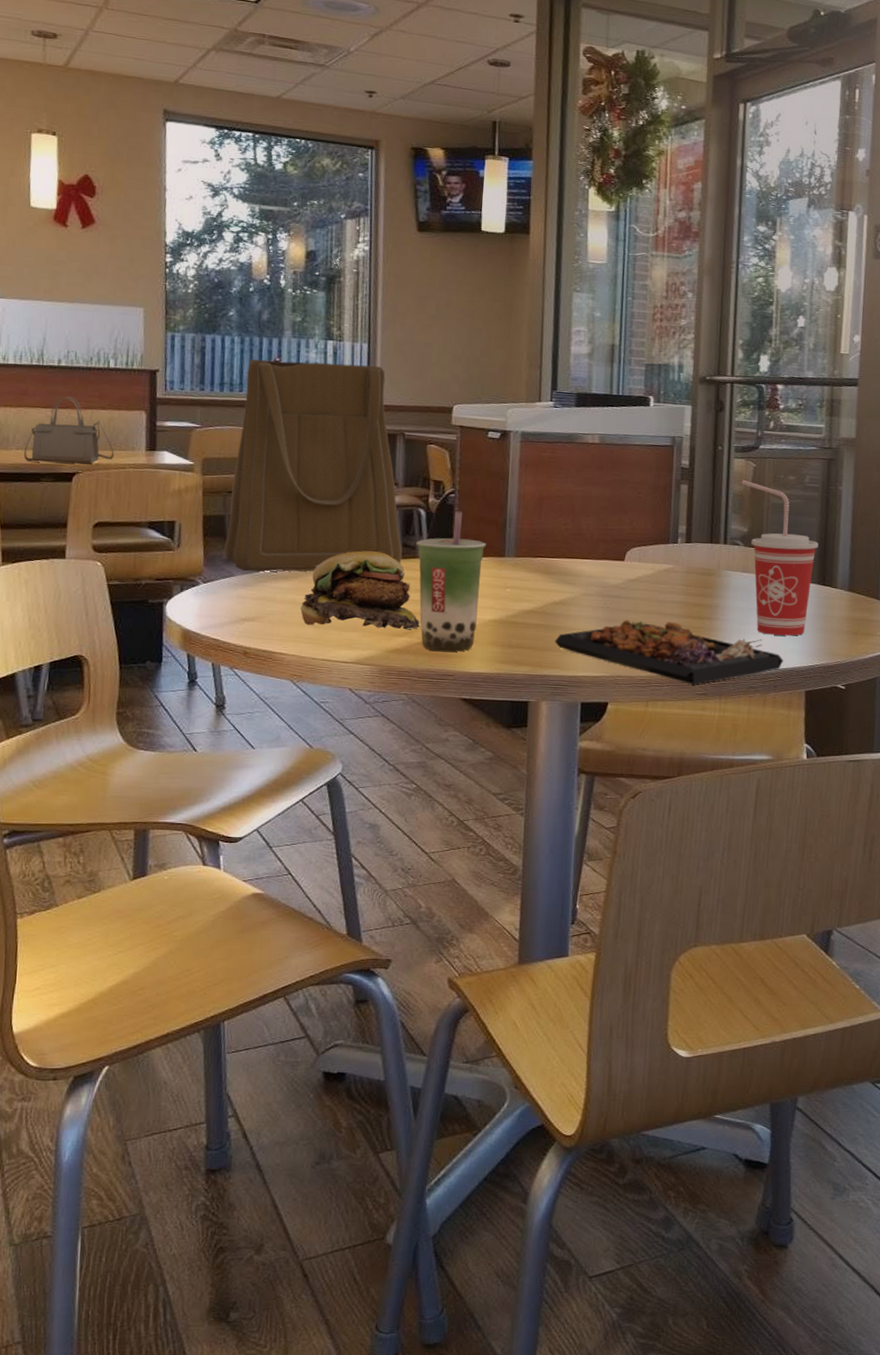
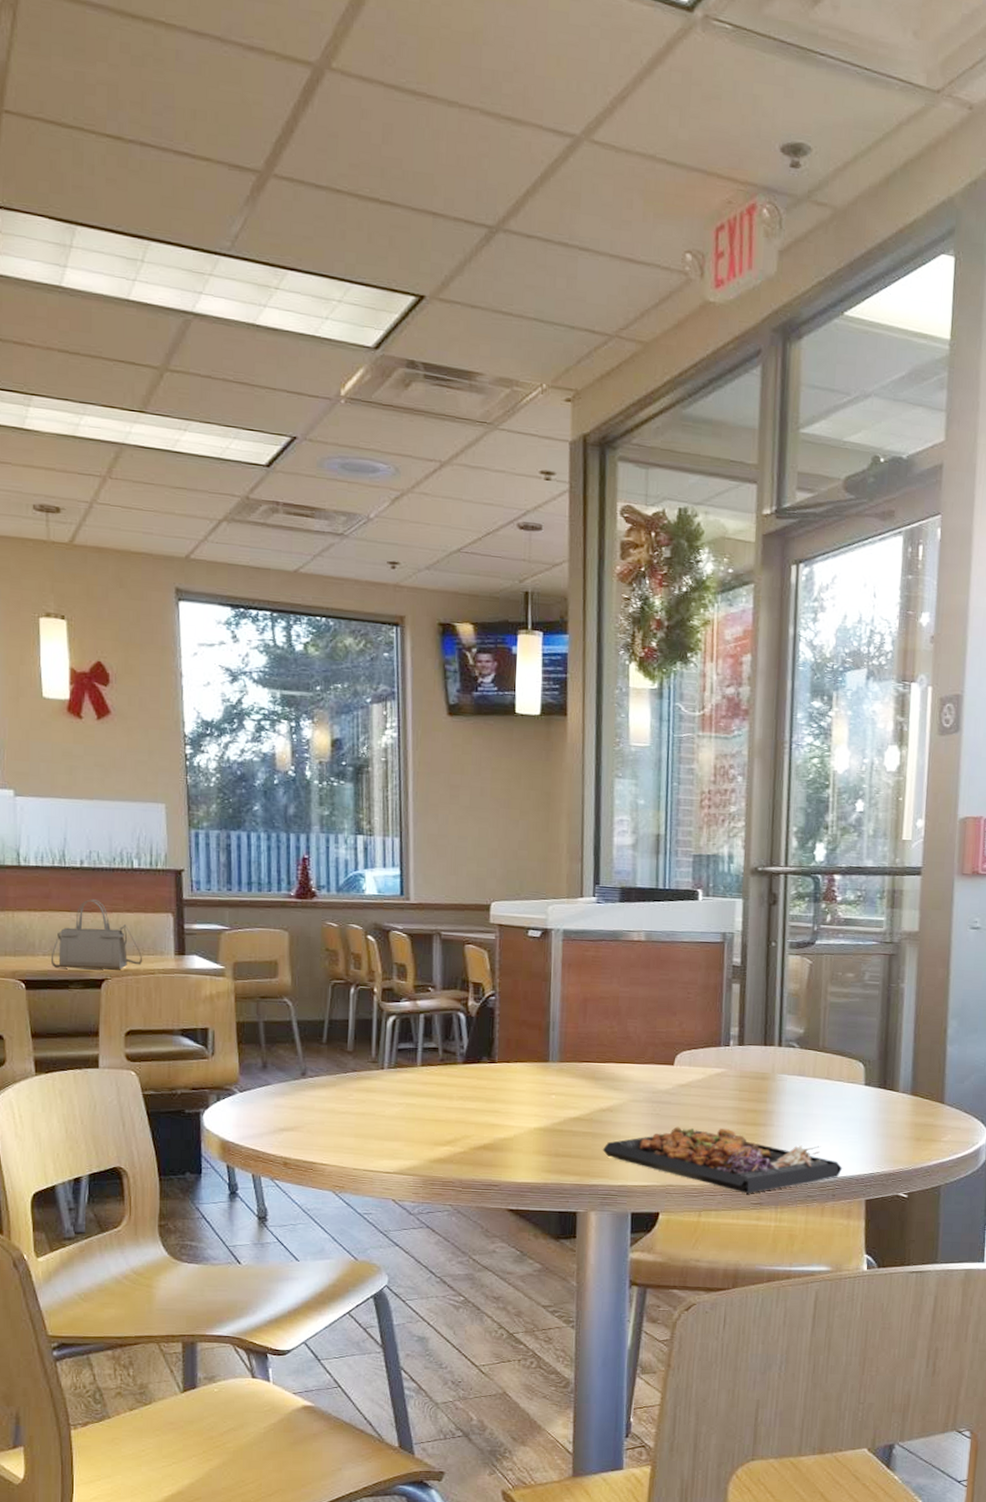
shopping bag: present [224,358,403,572] -> none [259,856,443,1080]
burger: present [300,550,420,630] -> none [340,1057,463,1139]
beverage cup: present [415,511,486,652] -> none [456,1014,529,1162]
beverage cup: present [741,479,819,636] -> none [796,977,879,1143]

